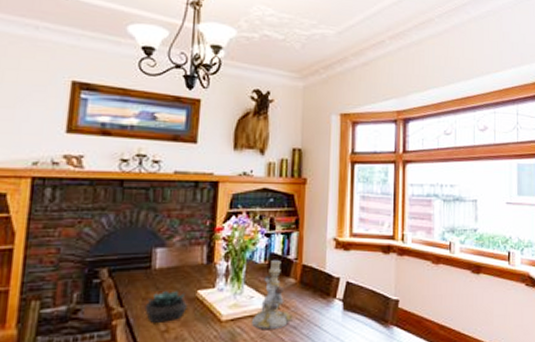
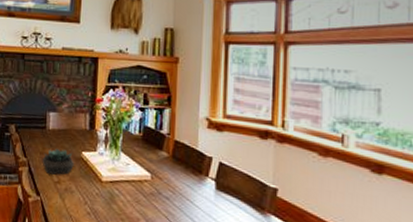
candlestick: present [251,260,293,330] -> none [127,133,166,197]

